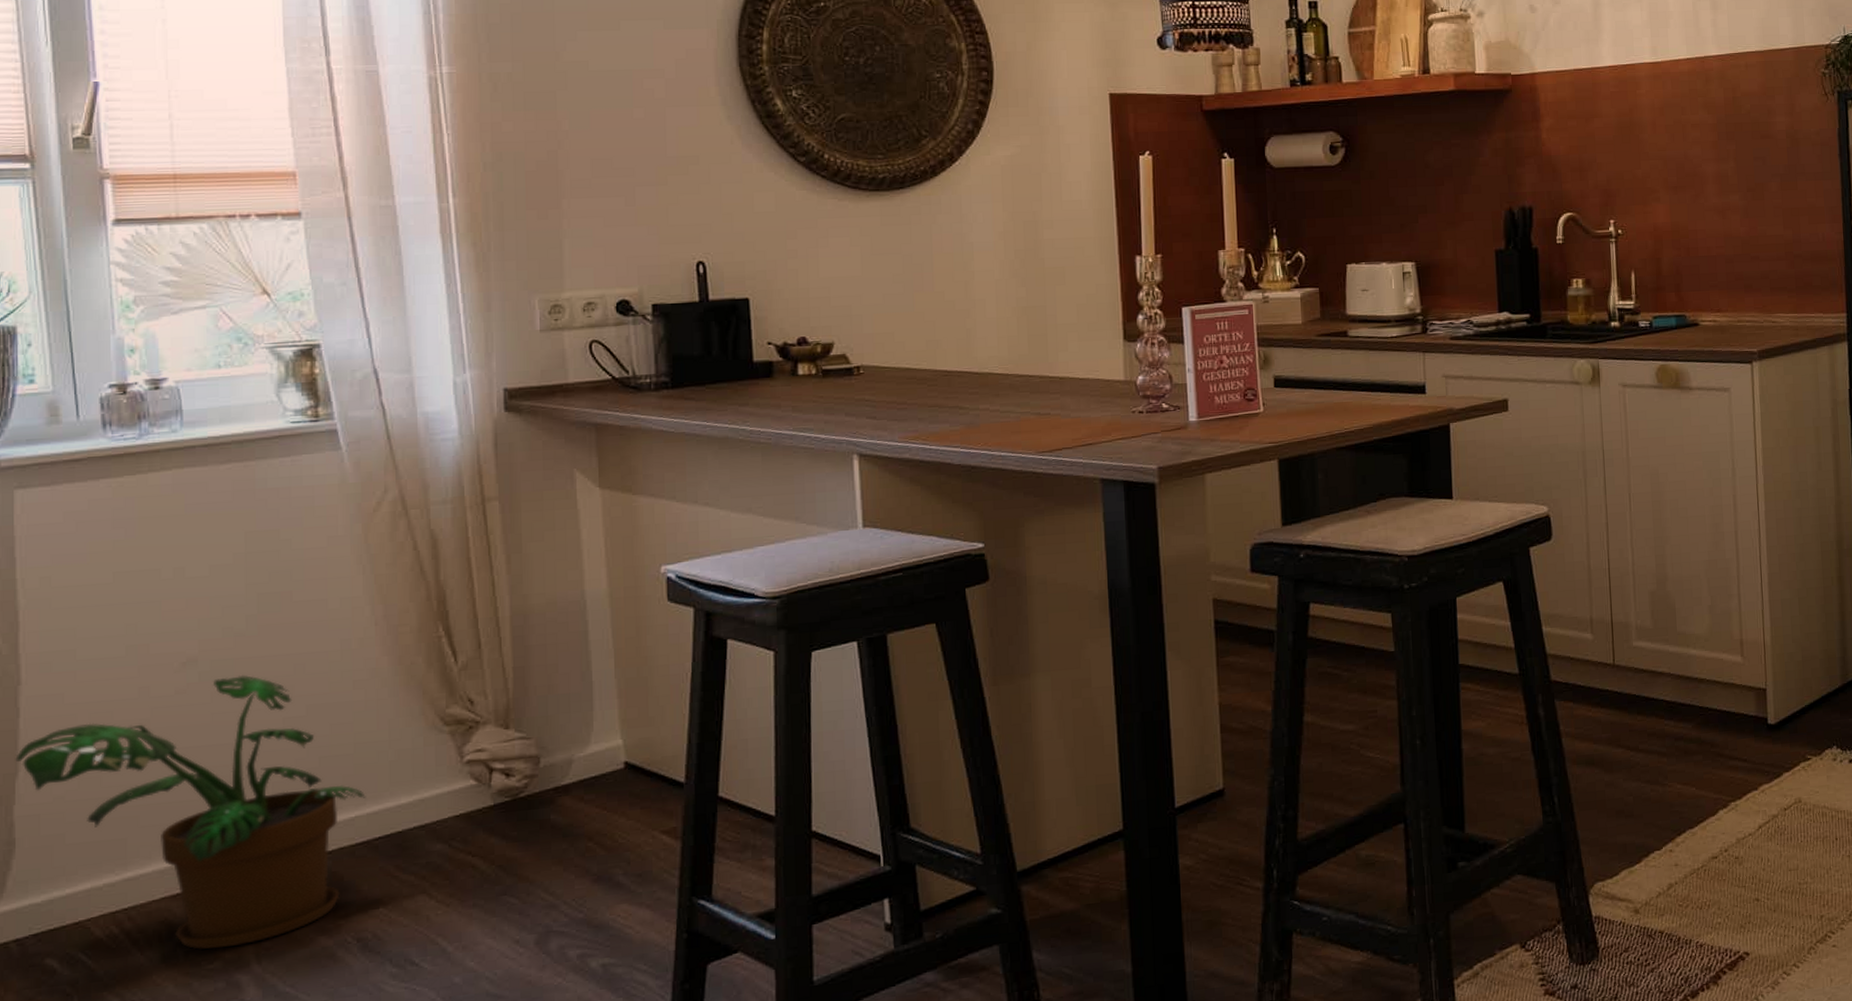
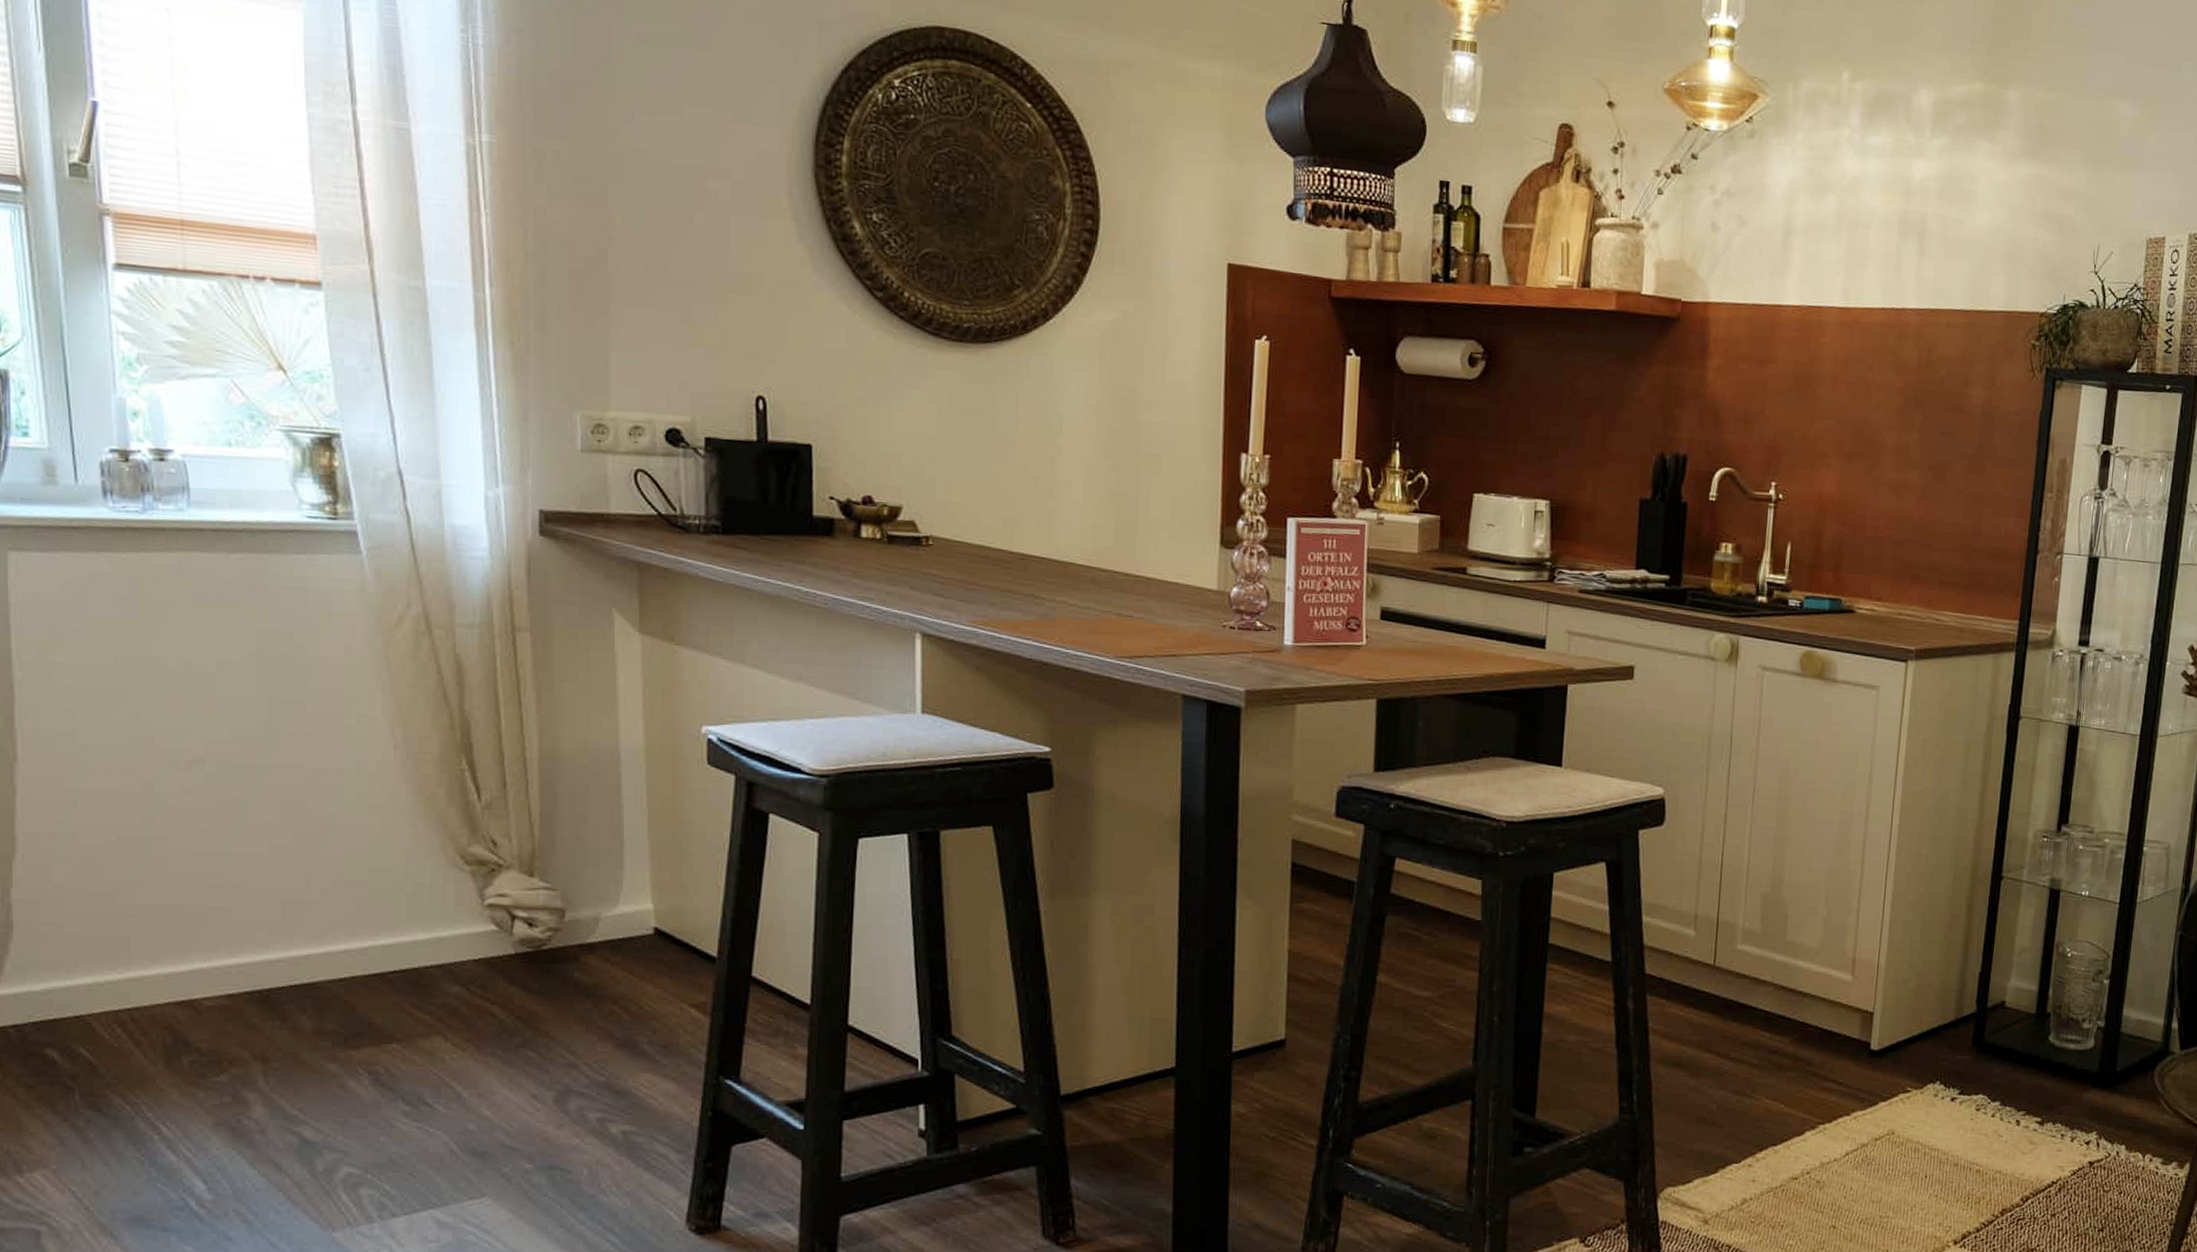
potted plant: present [15,674,366,950] -> none [12,782,381,1063]

